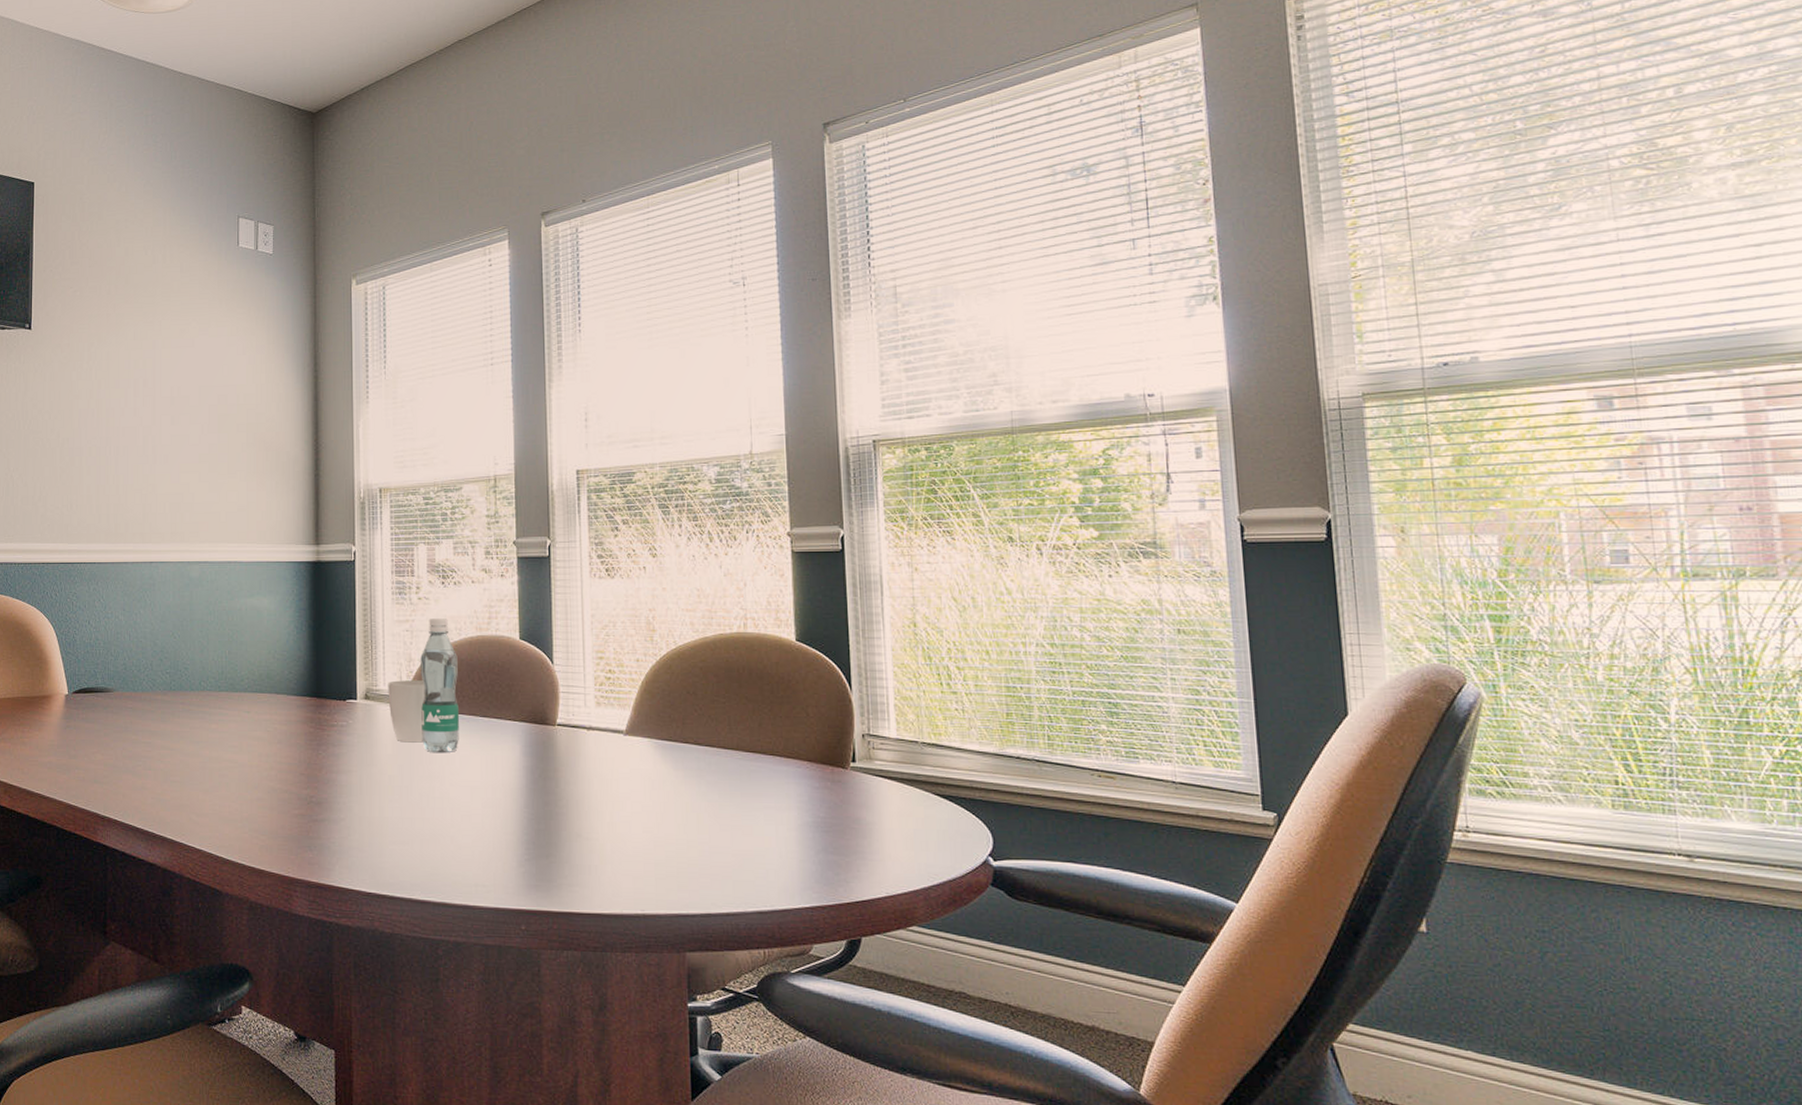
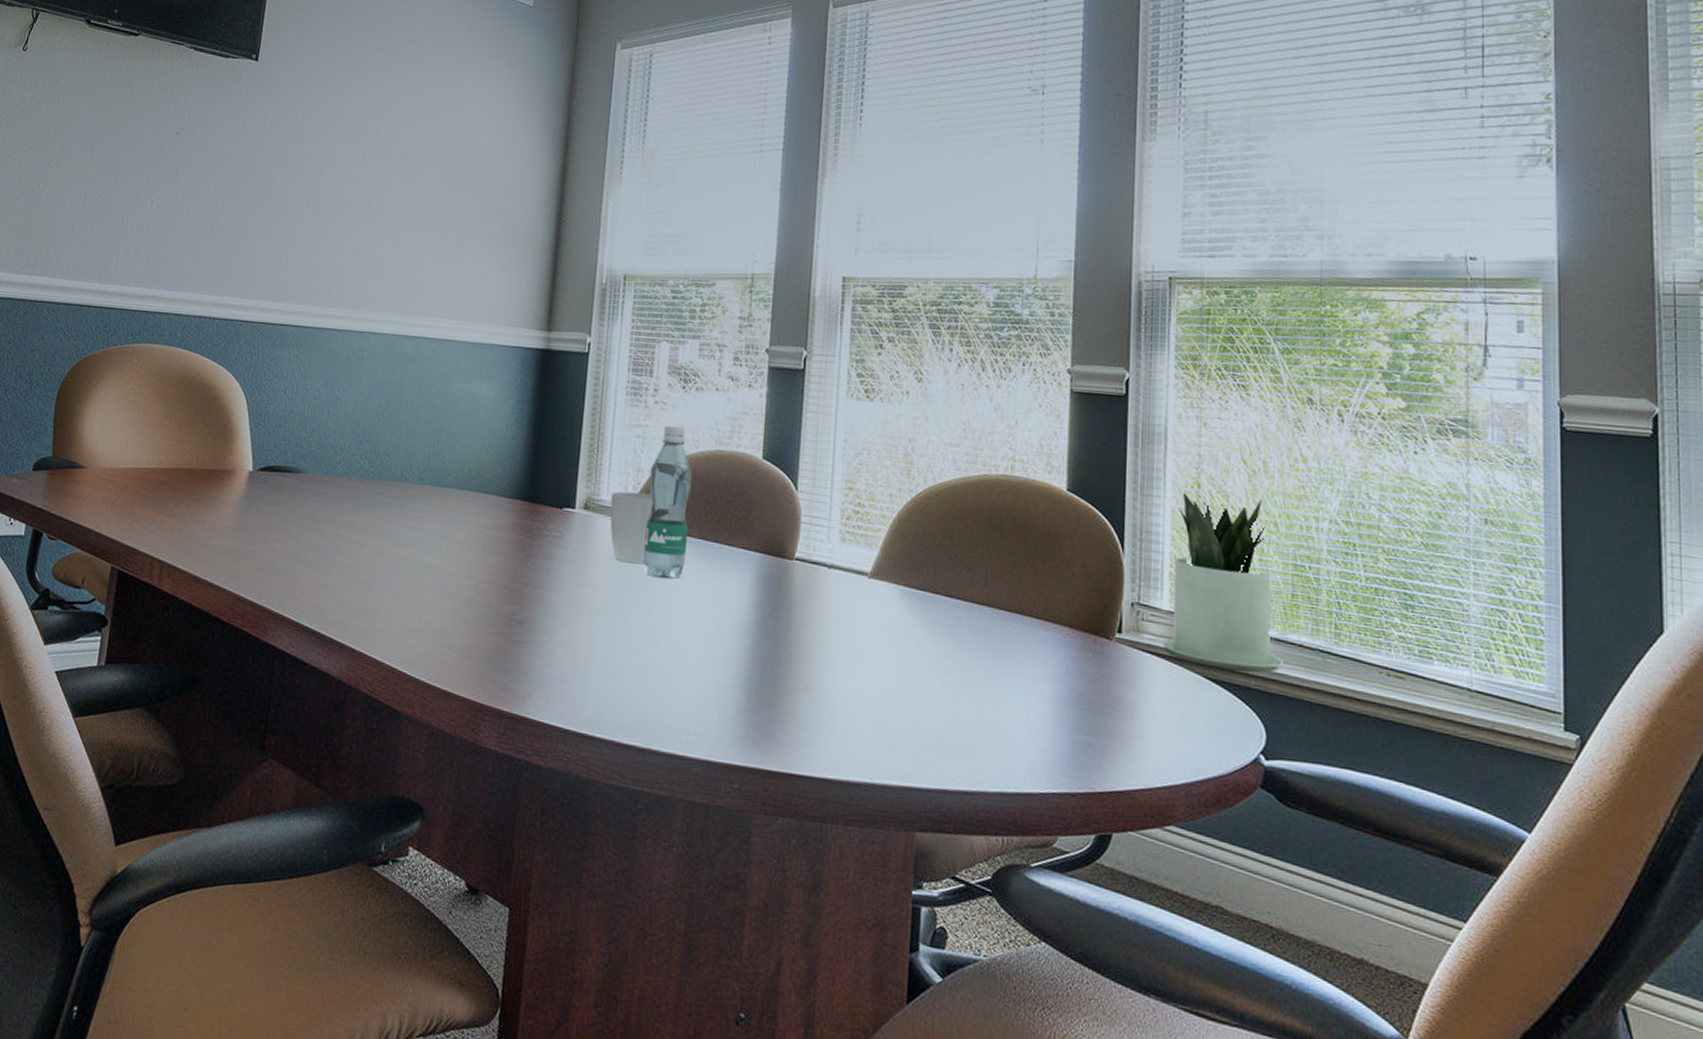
planter: none [892,632,1005,786] -> present [1162,492,1284,673]

